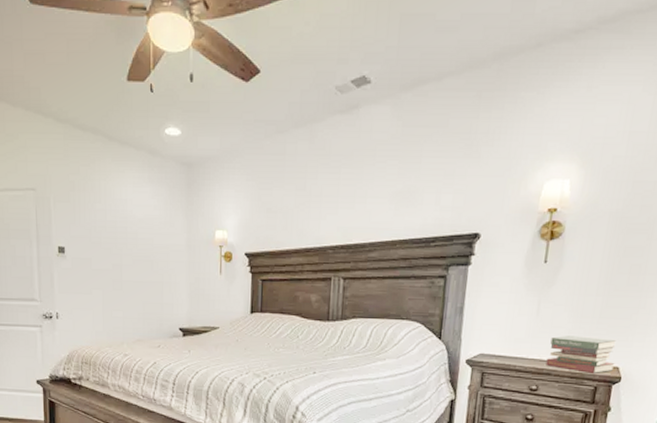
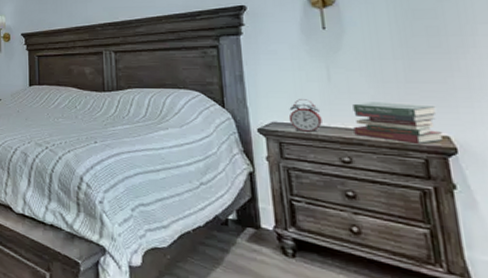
alarm clock: none [494,332,524,363] -> present [288,99,322,132]

